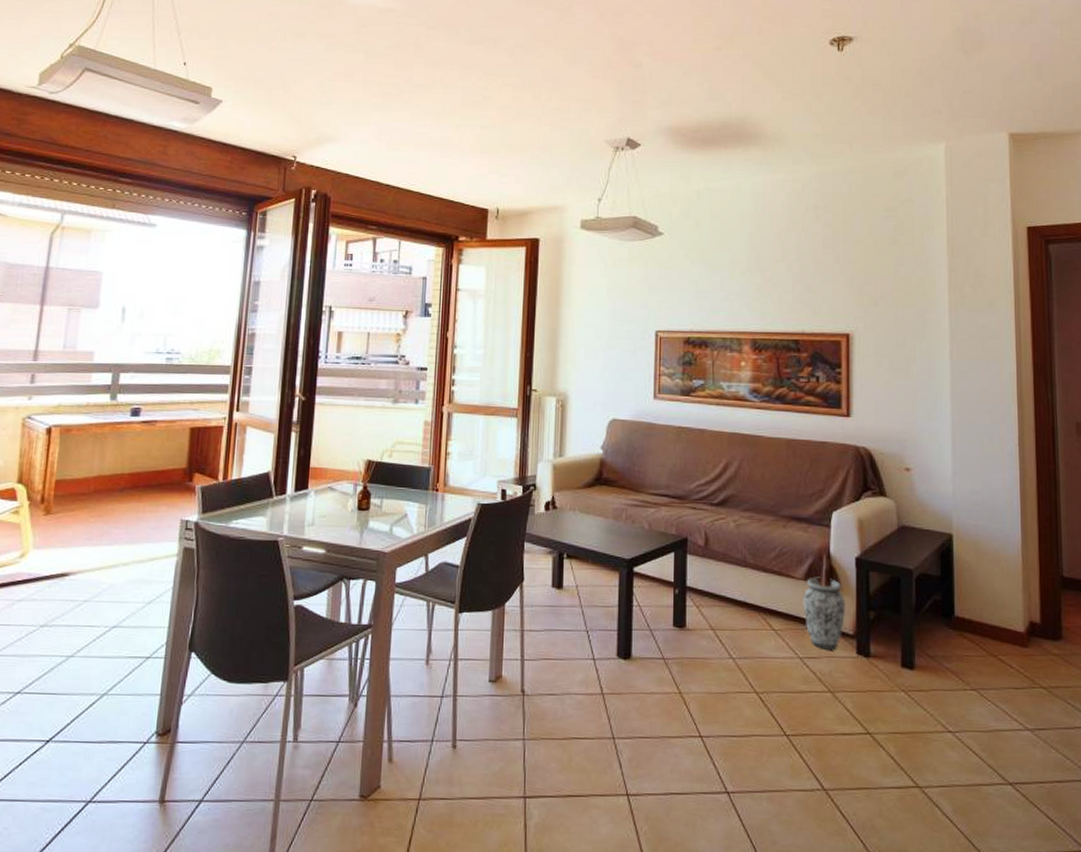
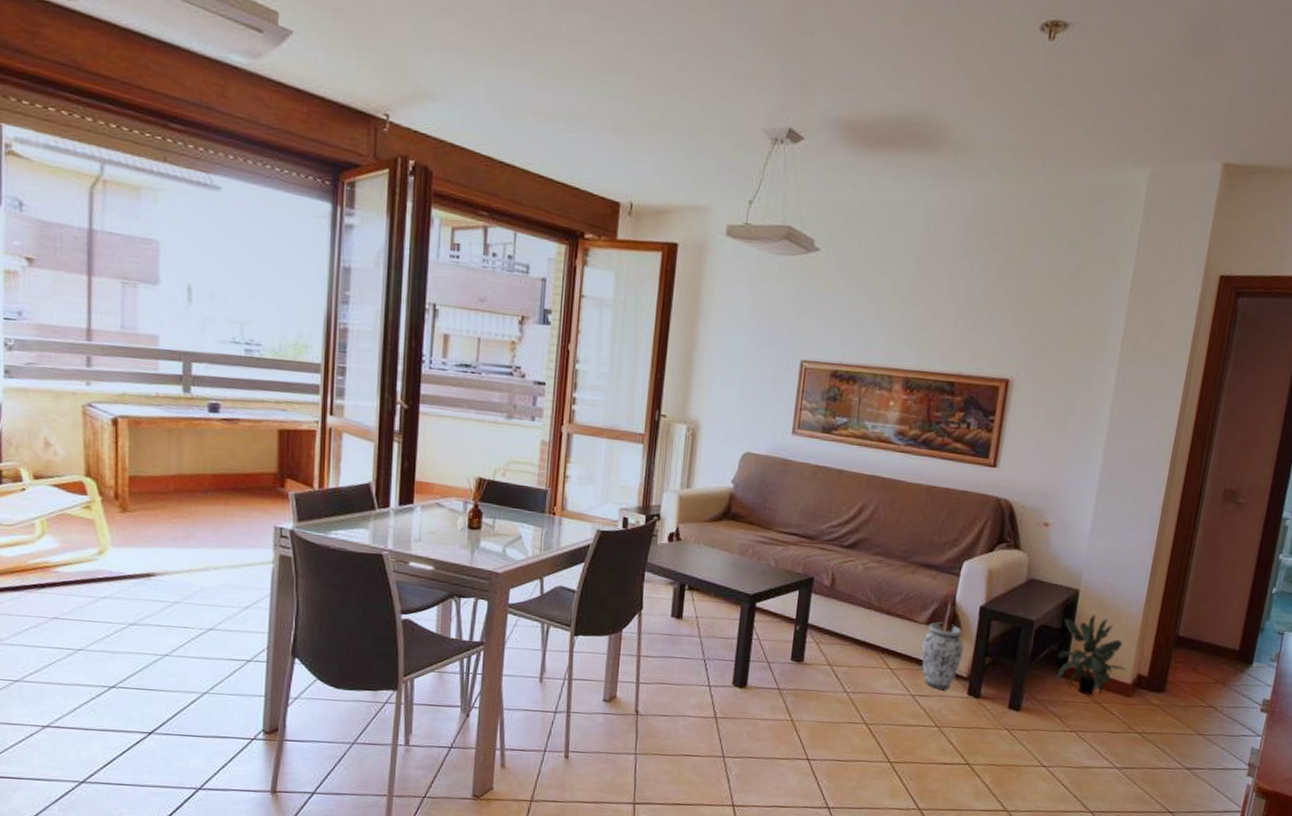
potted plant: none [942,559,1017,647] -> present [1056,615,1126,695]

